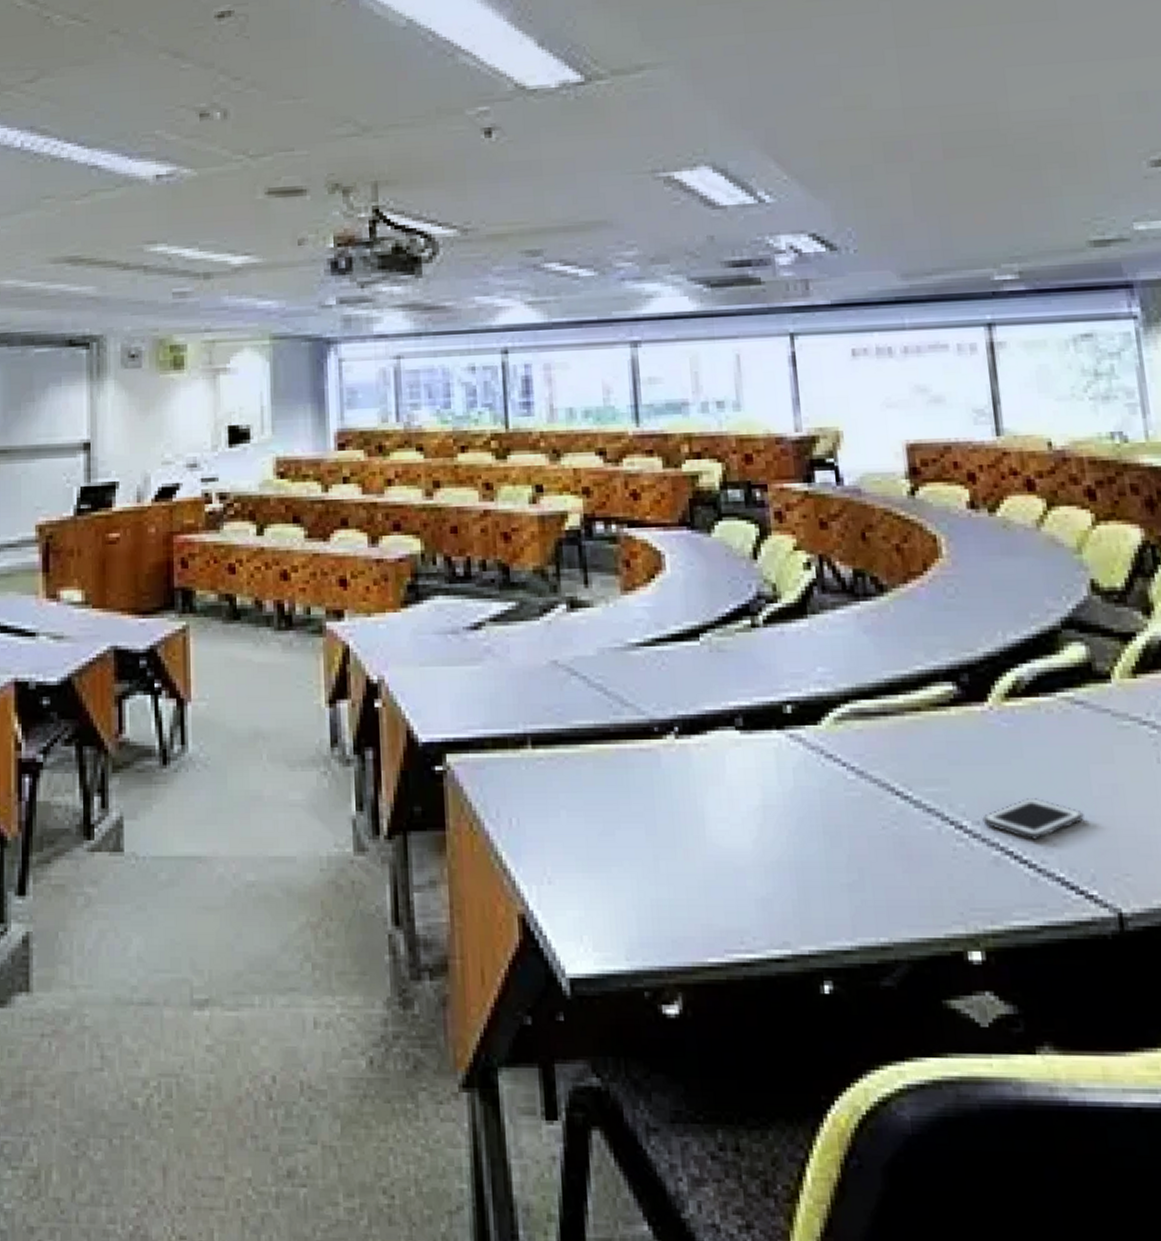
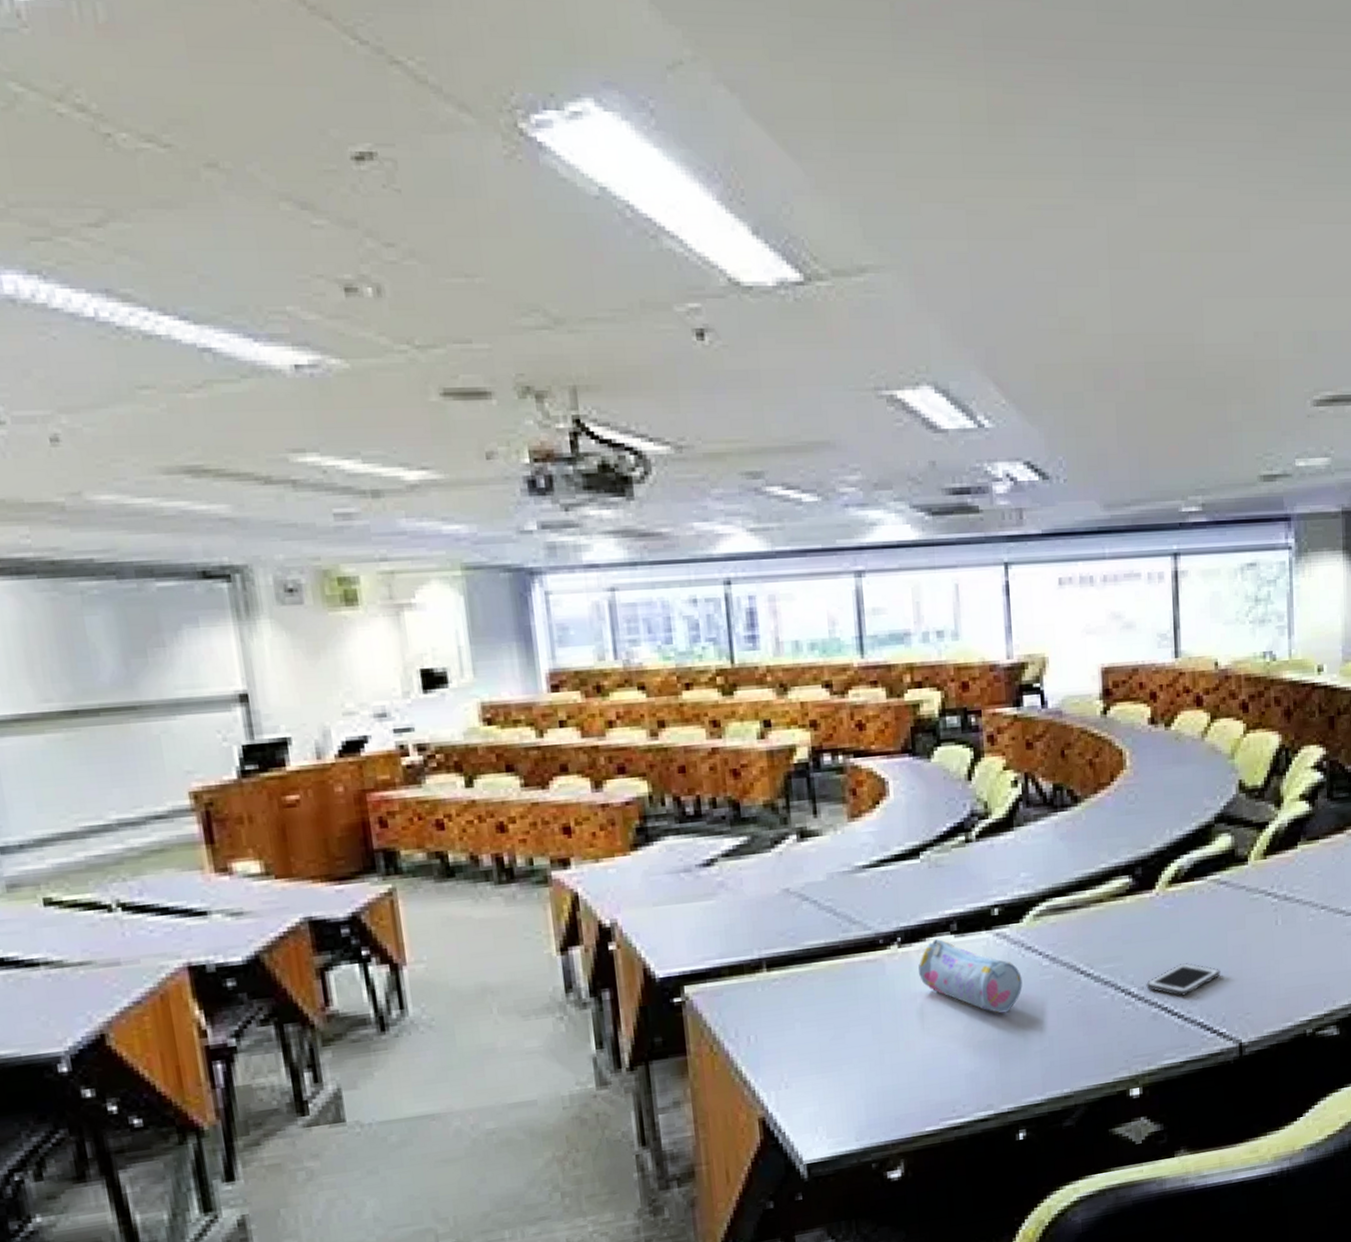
pencil case: none [699,734,823,831] -> present [918,939,1023,1014]

